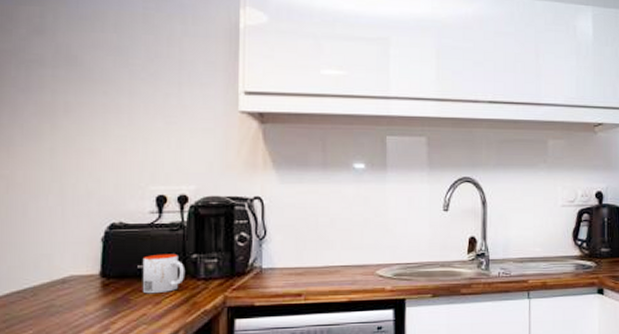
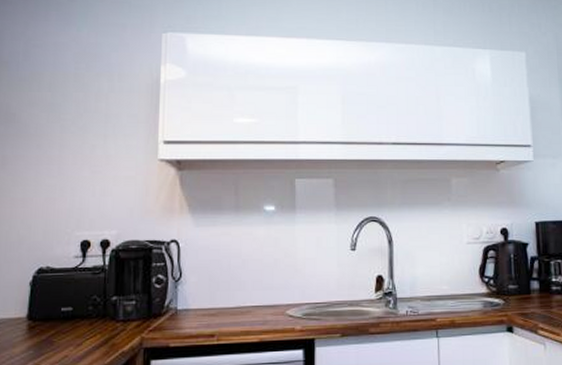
mug: present [142,253,186,294] -> none [65,296,106,336]

